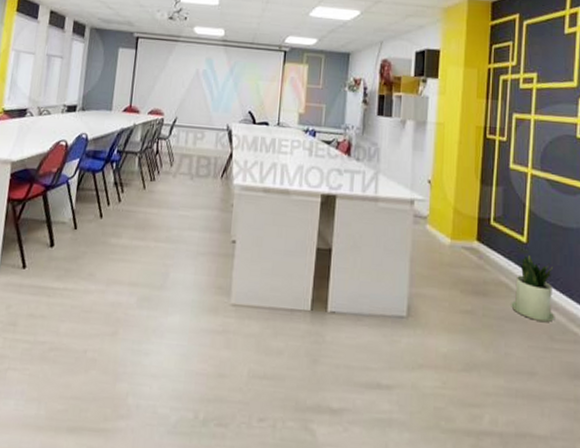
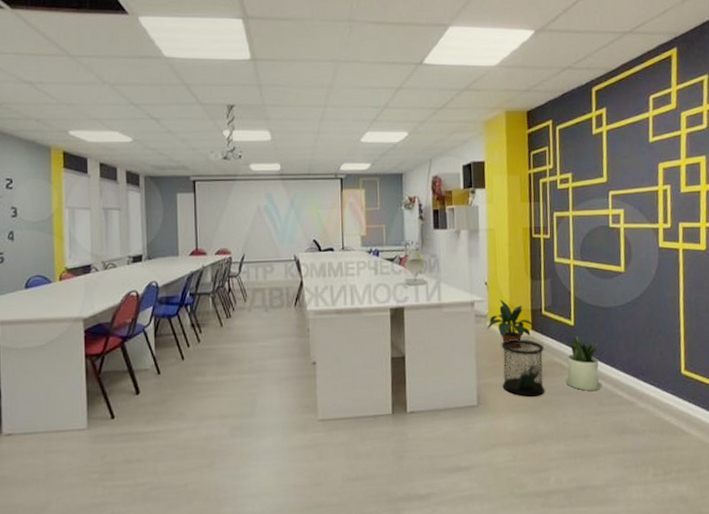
desk lamp: none [340,132,365,175] -> present [404,247,426,286]
potted plant: none [426,202,483,260] -> present [487,300,537,349]
pencil holder: none [437,247,489,318] -> present [501,339,545,397]

